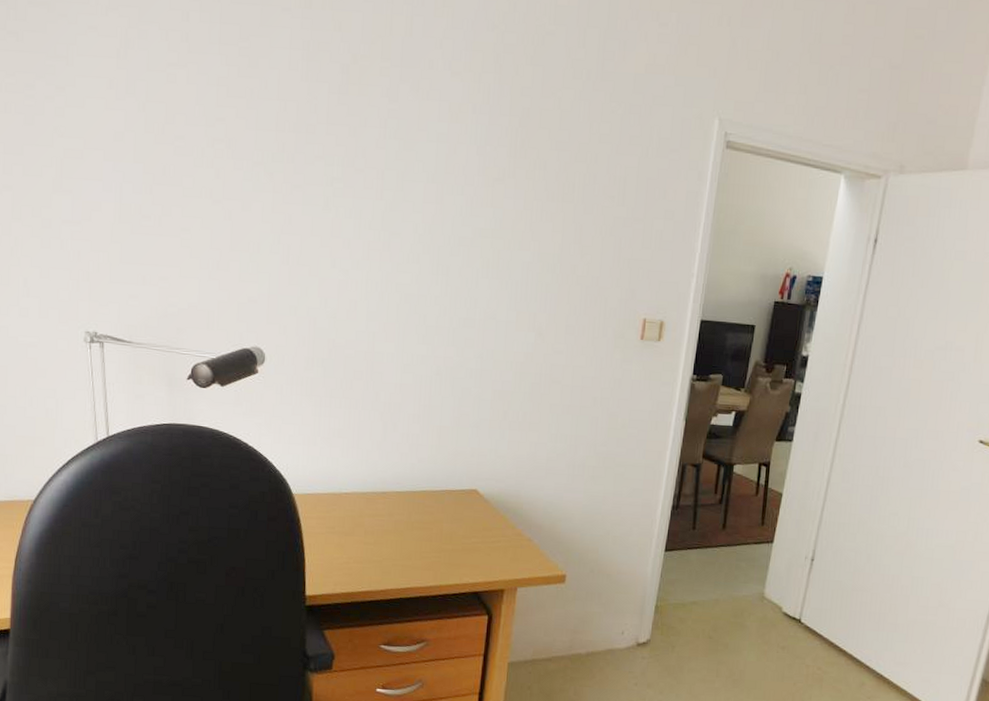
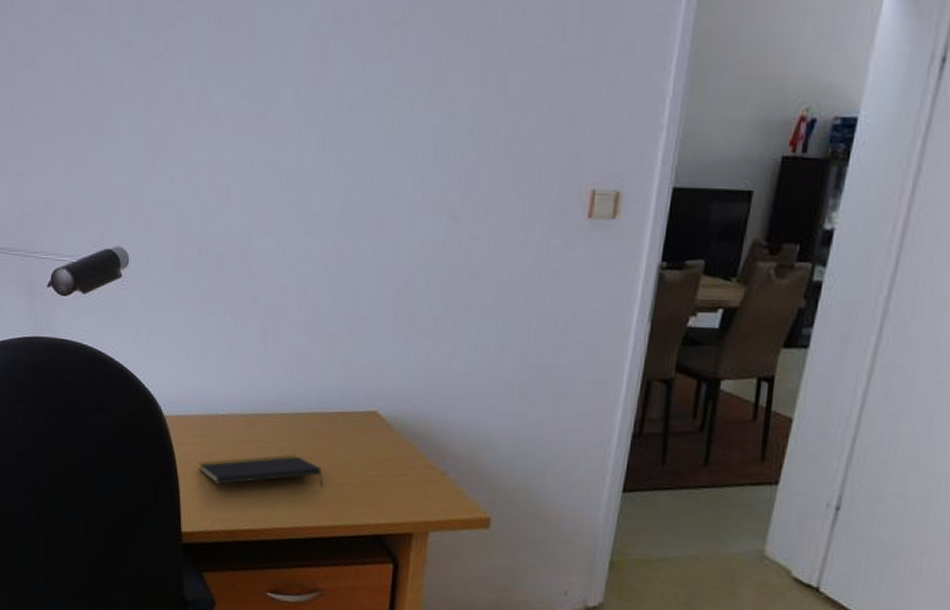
notepad: none [322,526,431,554] -> present [198,454,323,488]

